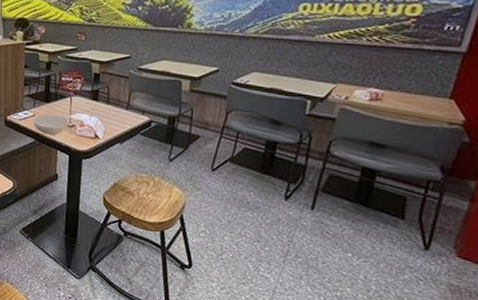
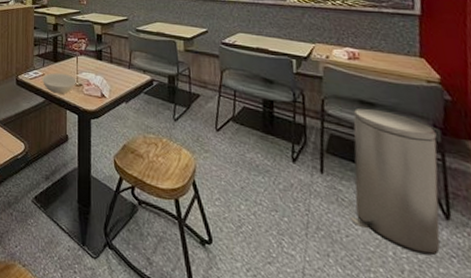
pedal bin: none [331,149,448,279] -> present [350,108,442,256]

